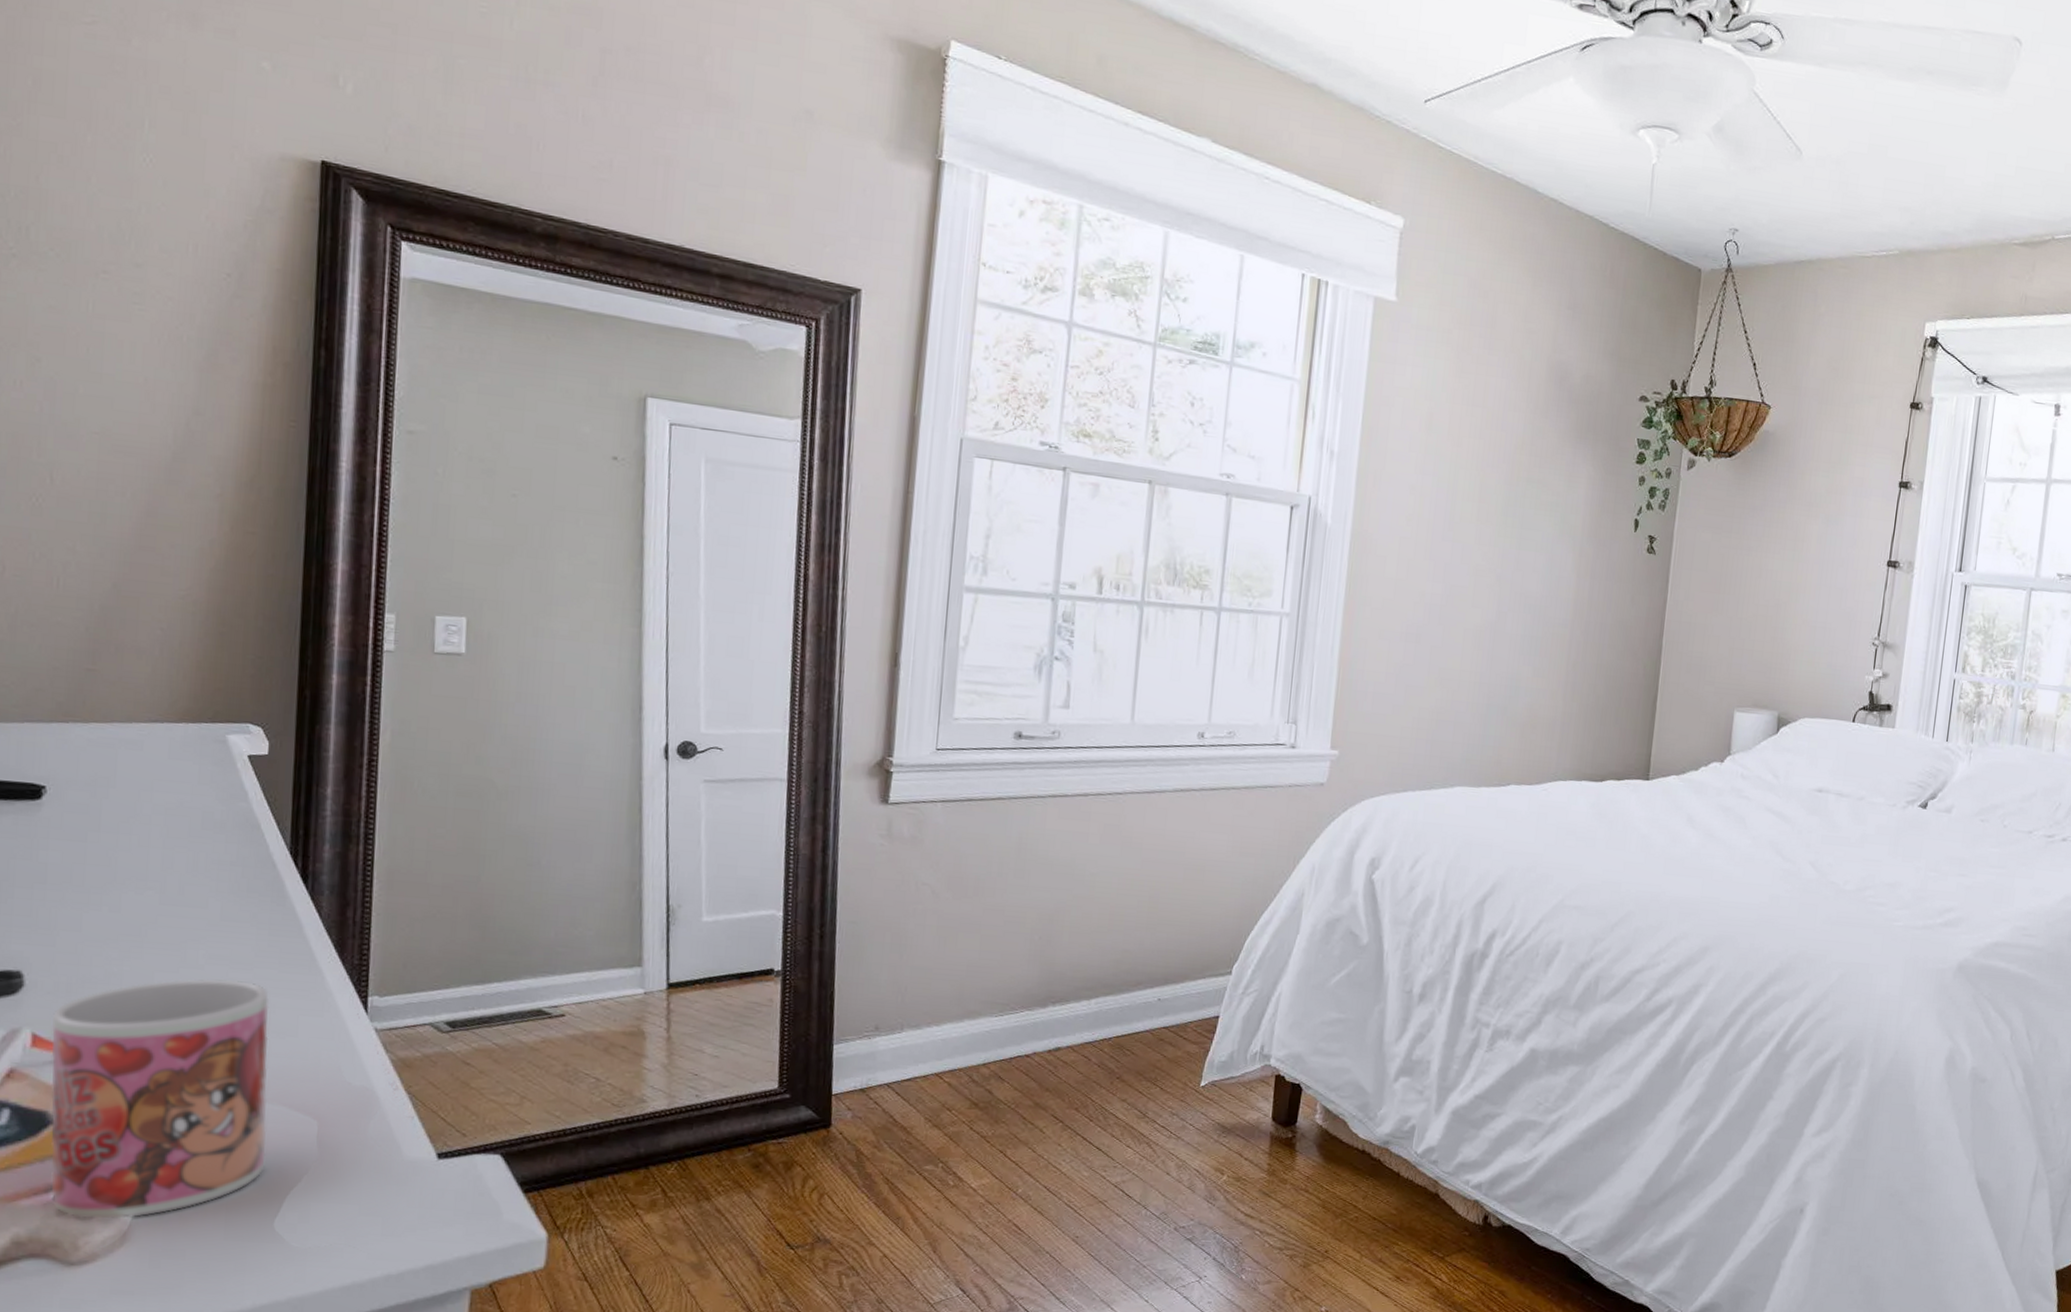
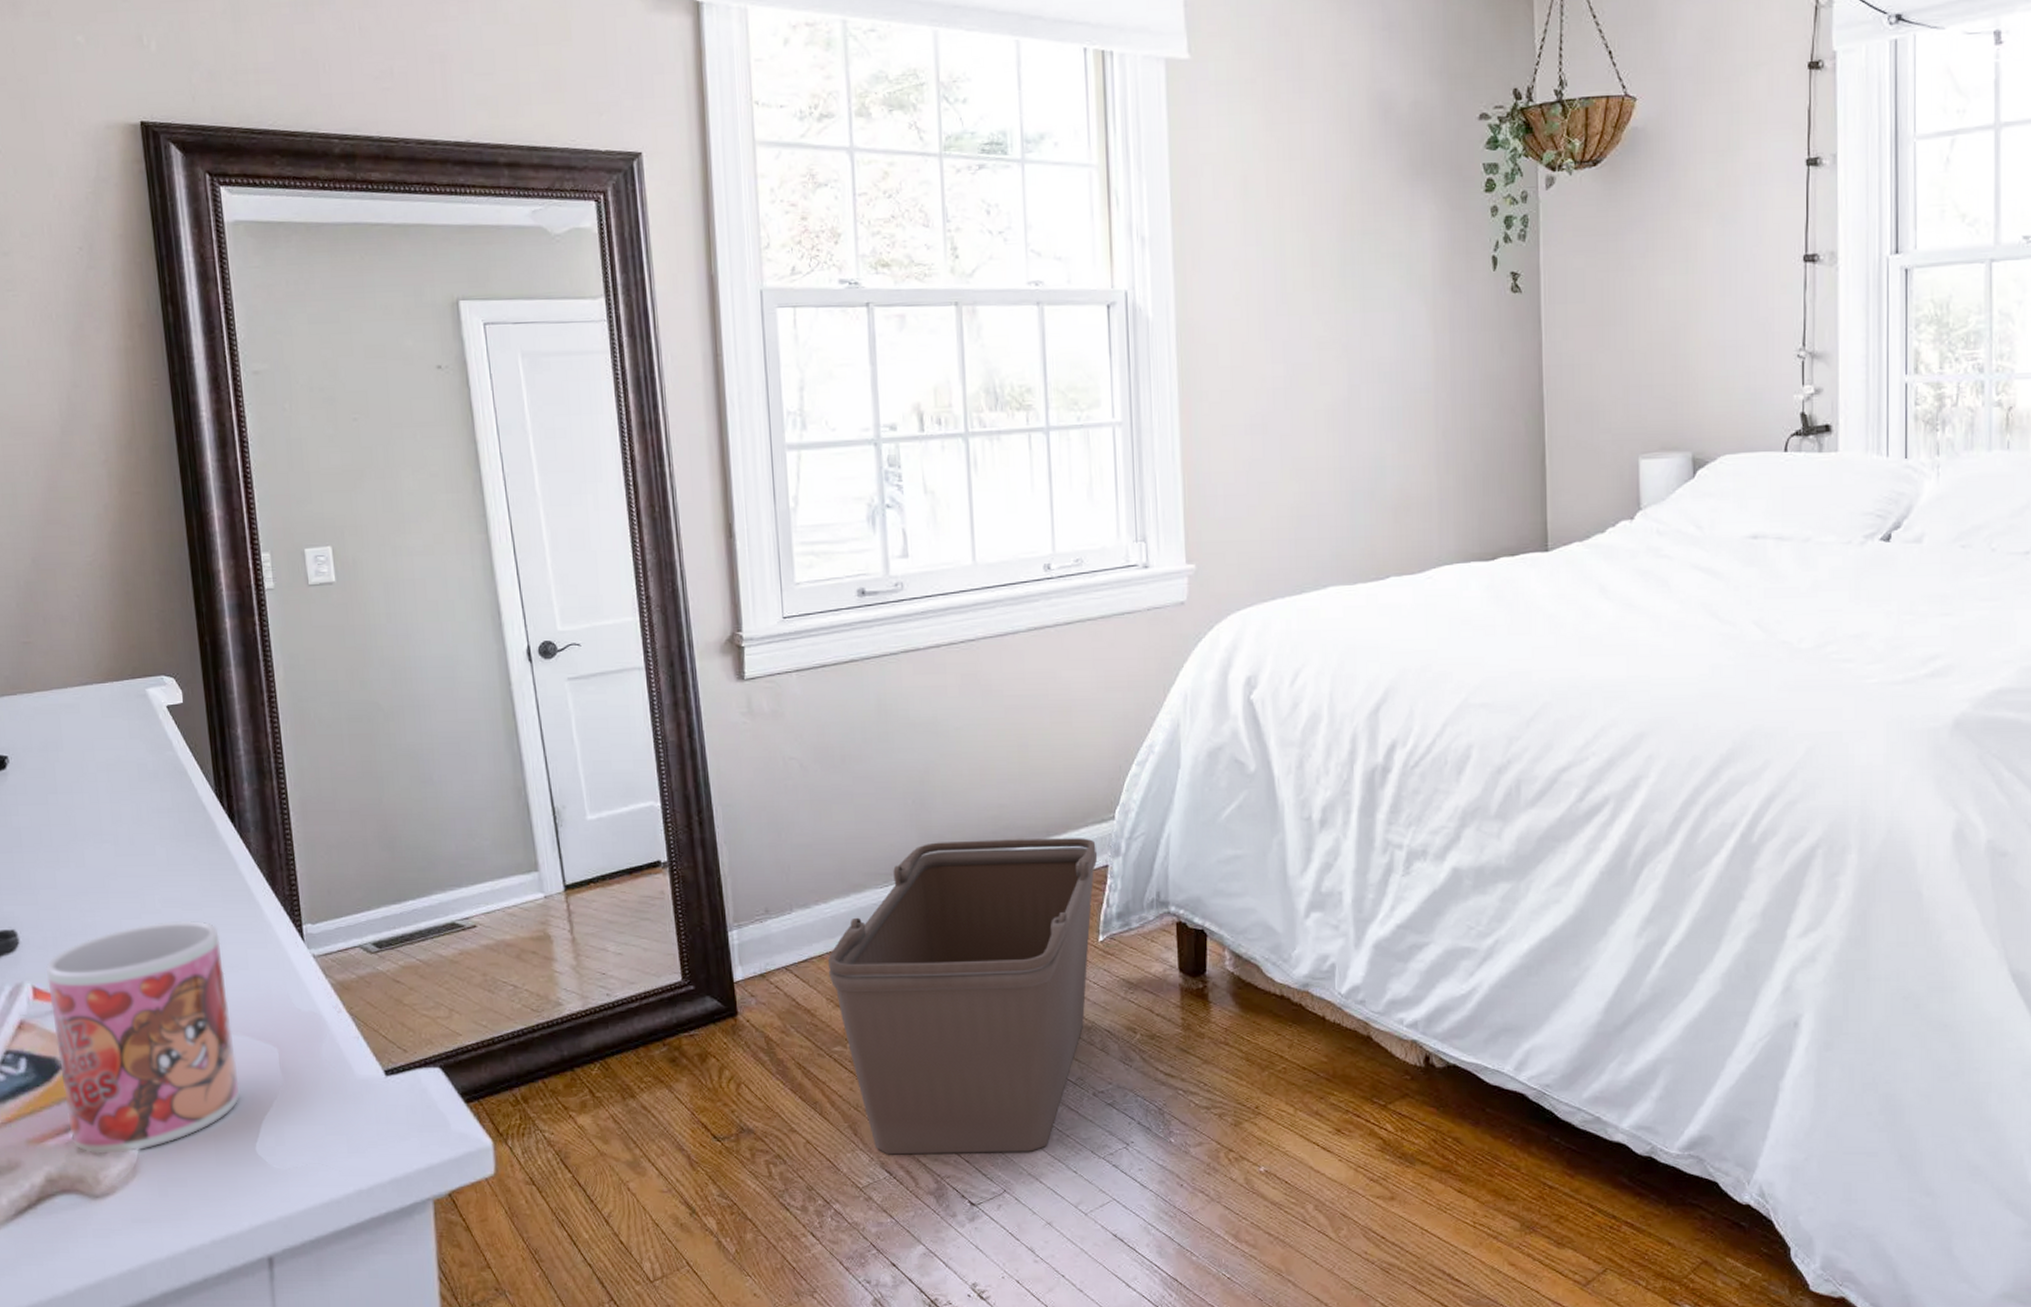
bicycle basket: none [930,978,1211,1279] -> present [828,838,1098,1155]

